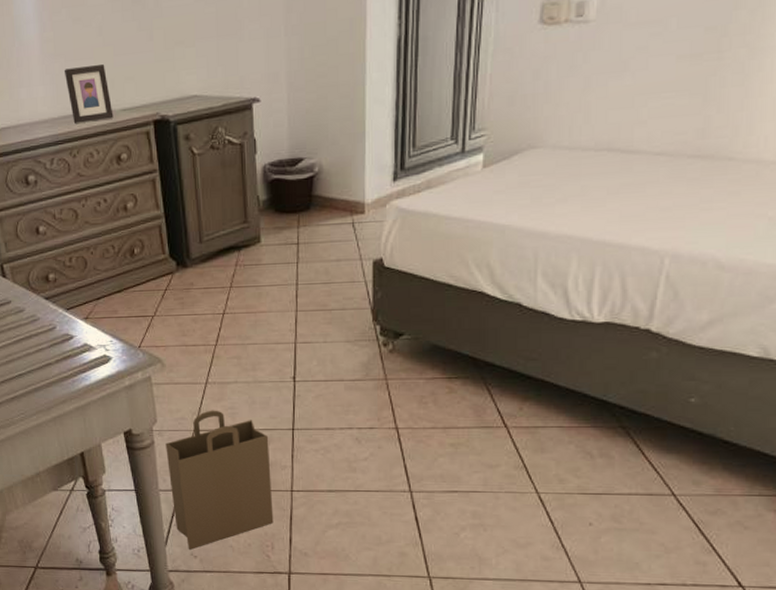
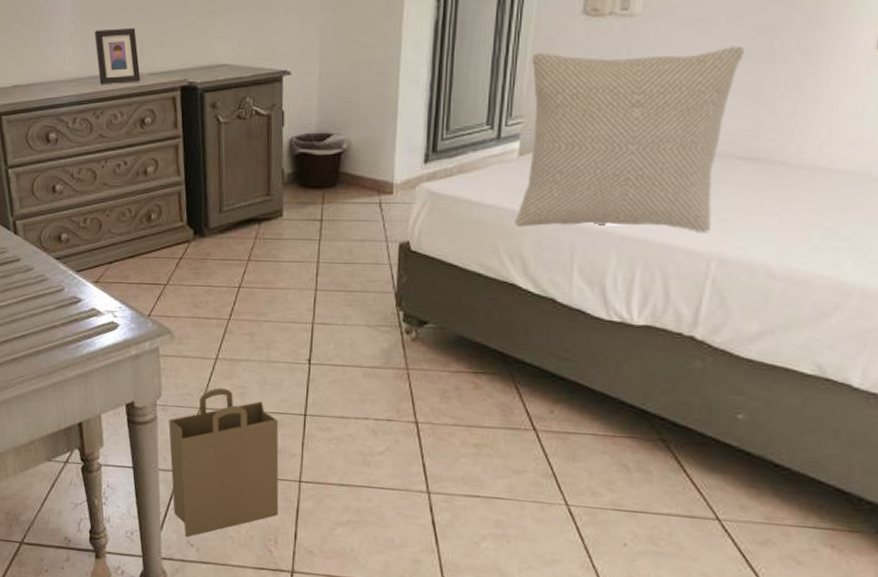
pillow: none [481,46,695,237] -> present [514,46,745,233]

